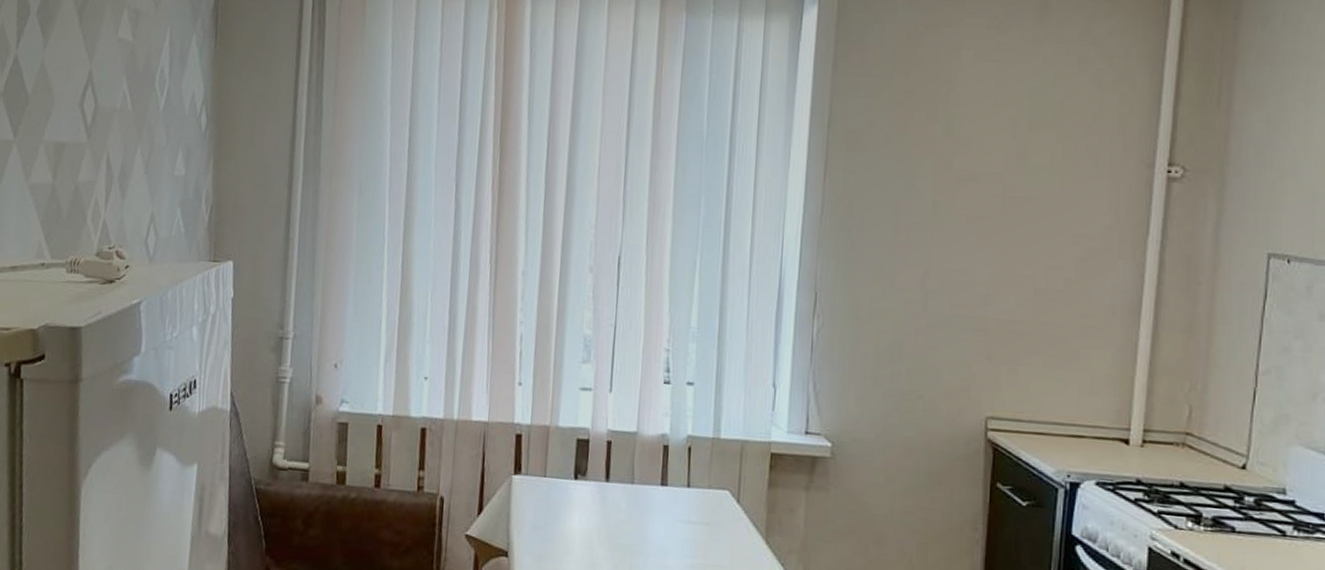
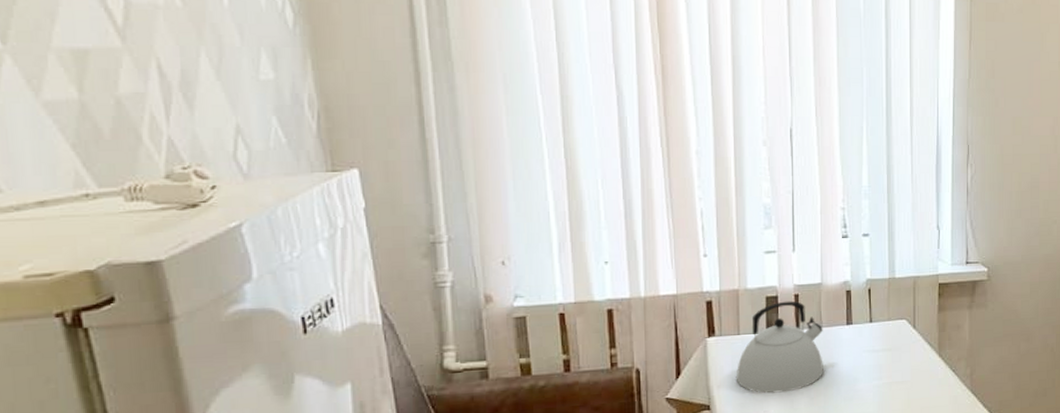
kettle: none [537,446,635,553] -> present [735,301,825,393]

